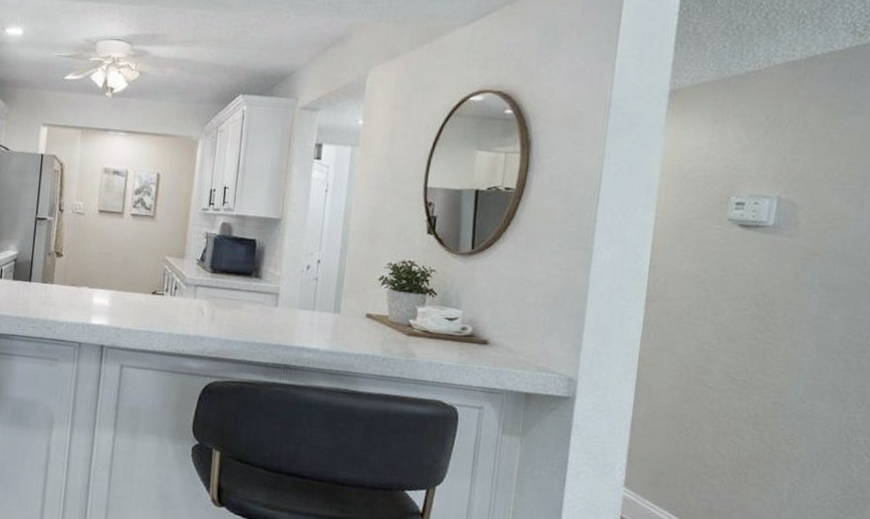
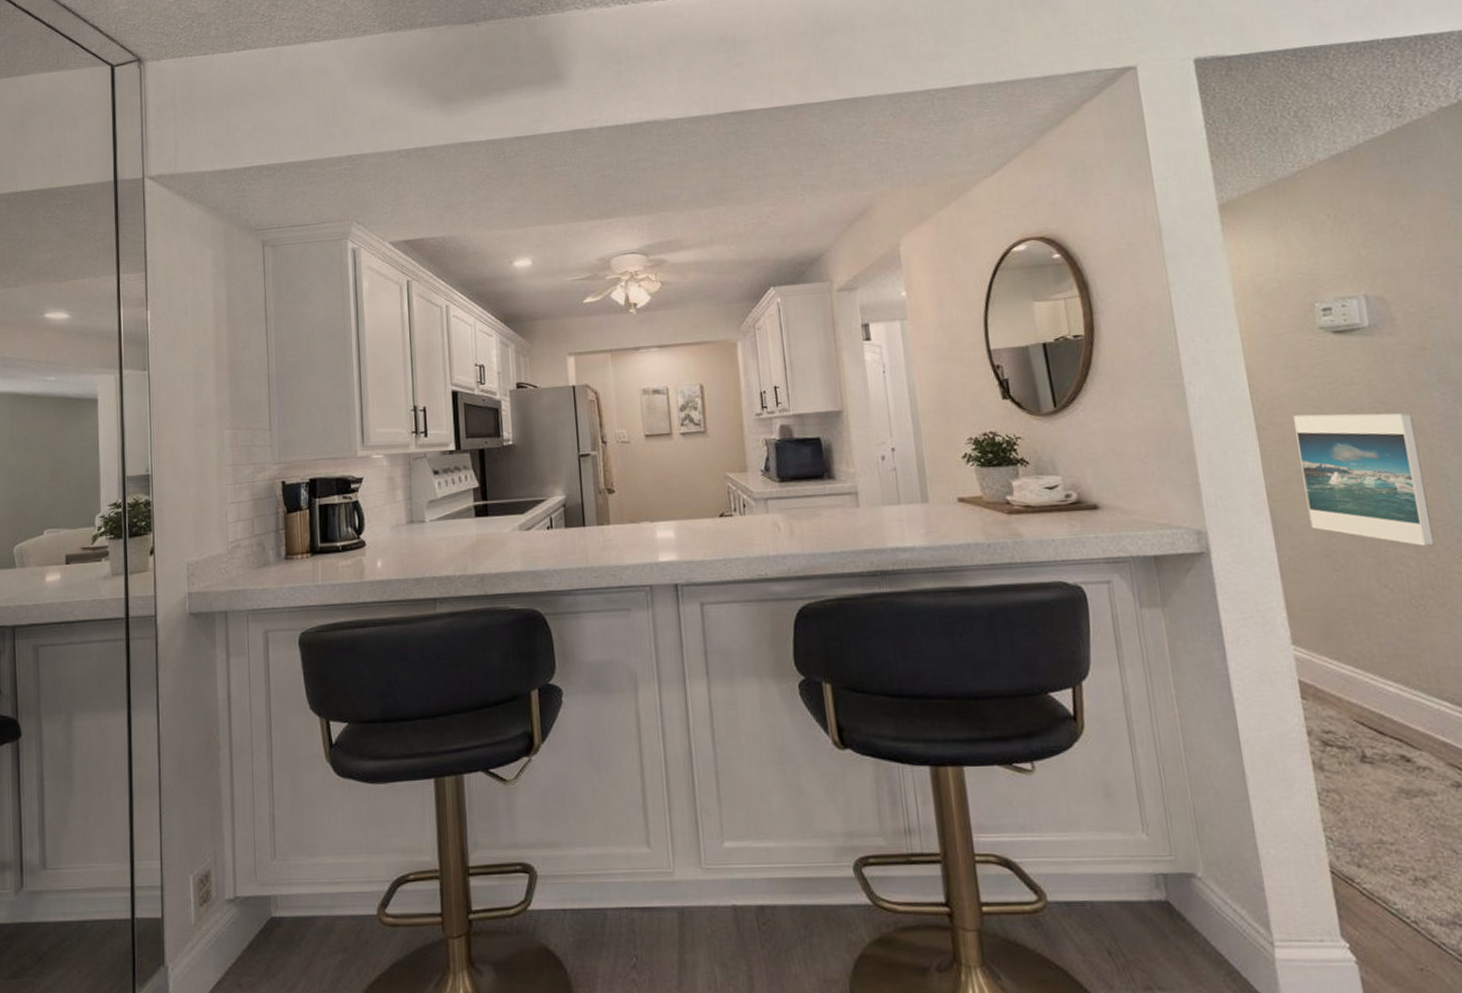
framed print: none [669,293,787,425] -> present [1293,413,1436,546]

